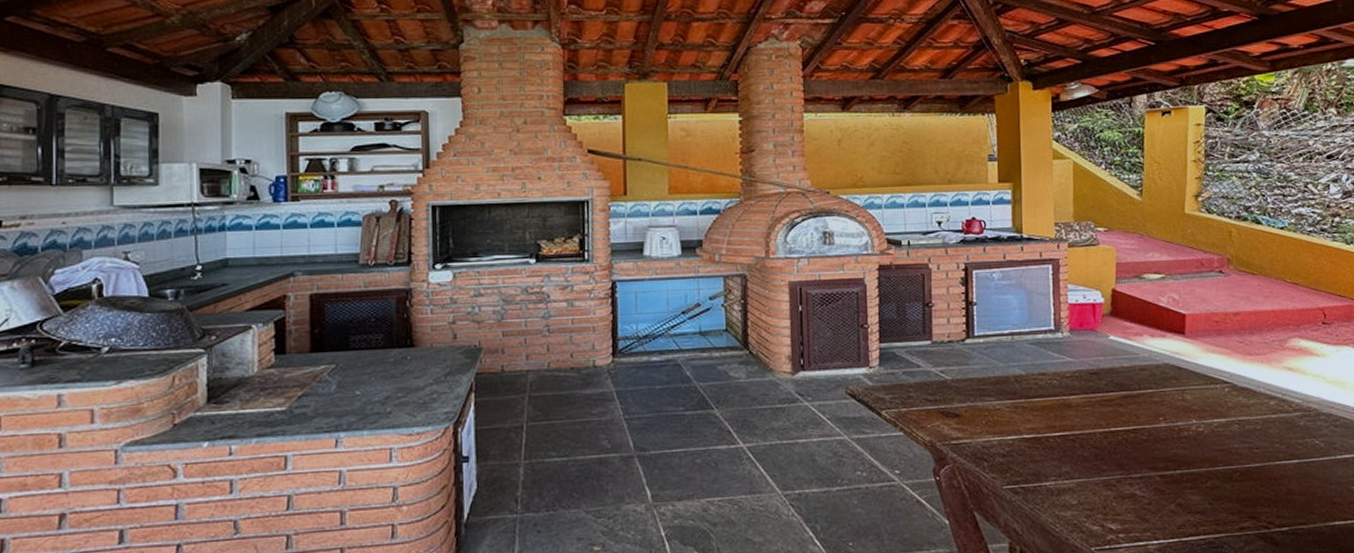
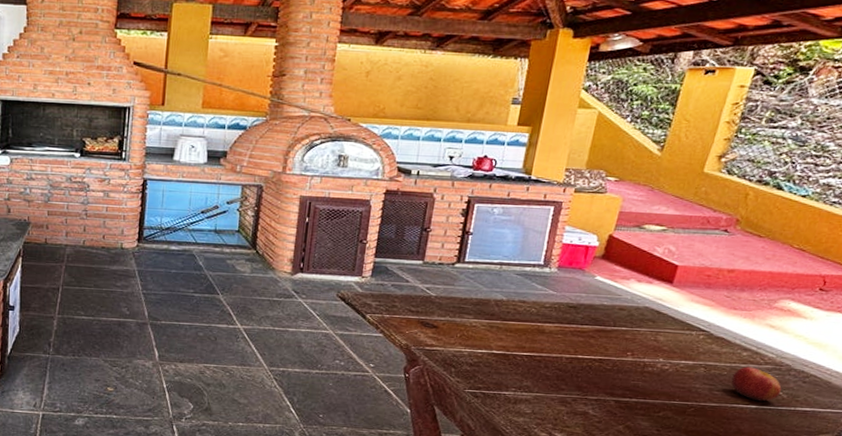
apple: none [1267,416,1317,455] -> present [730,367,782,402]

